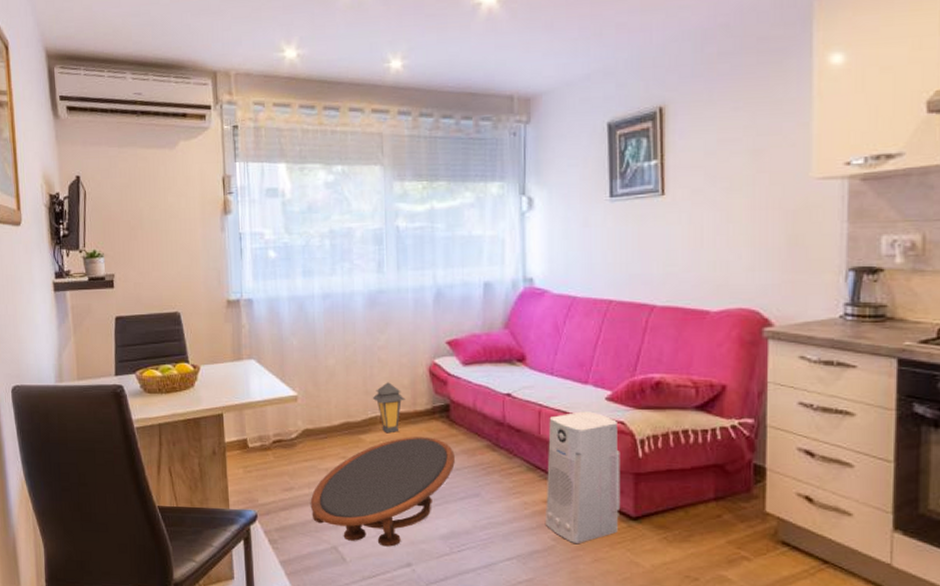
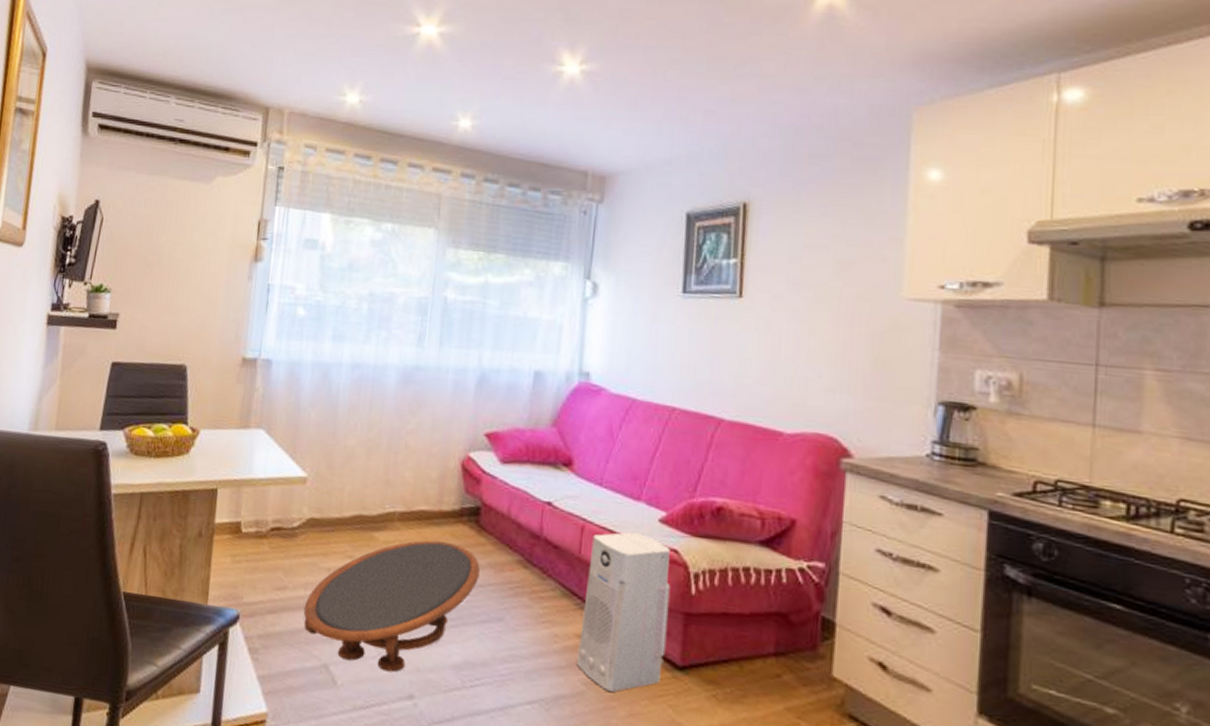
lantern: present [372,382,406,434] -> none [392,473,431,534]

